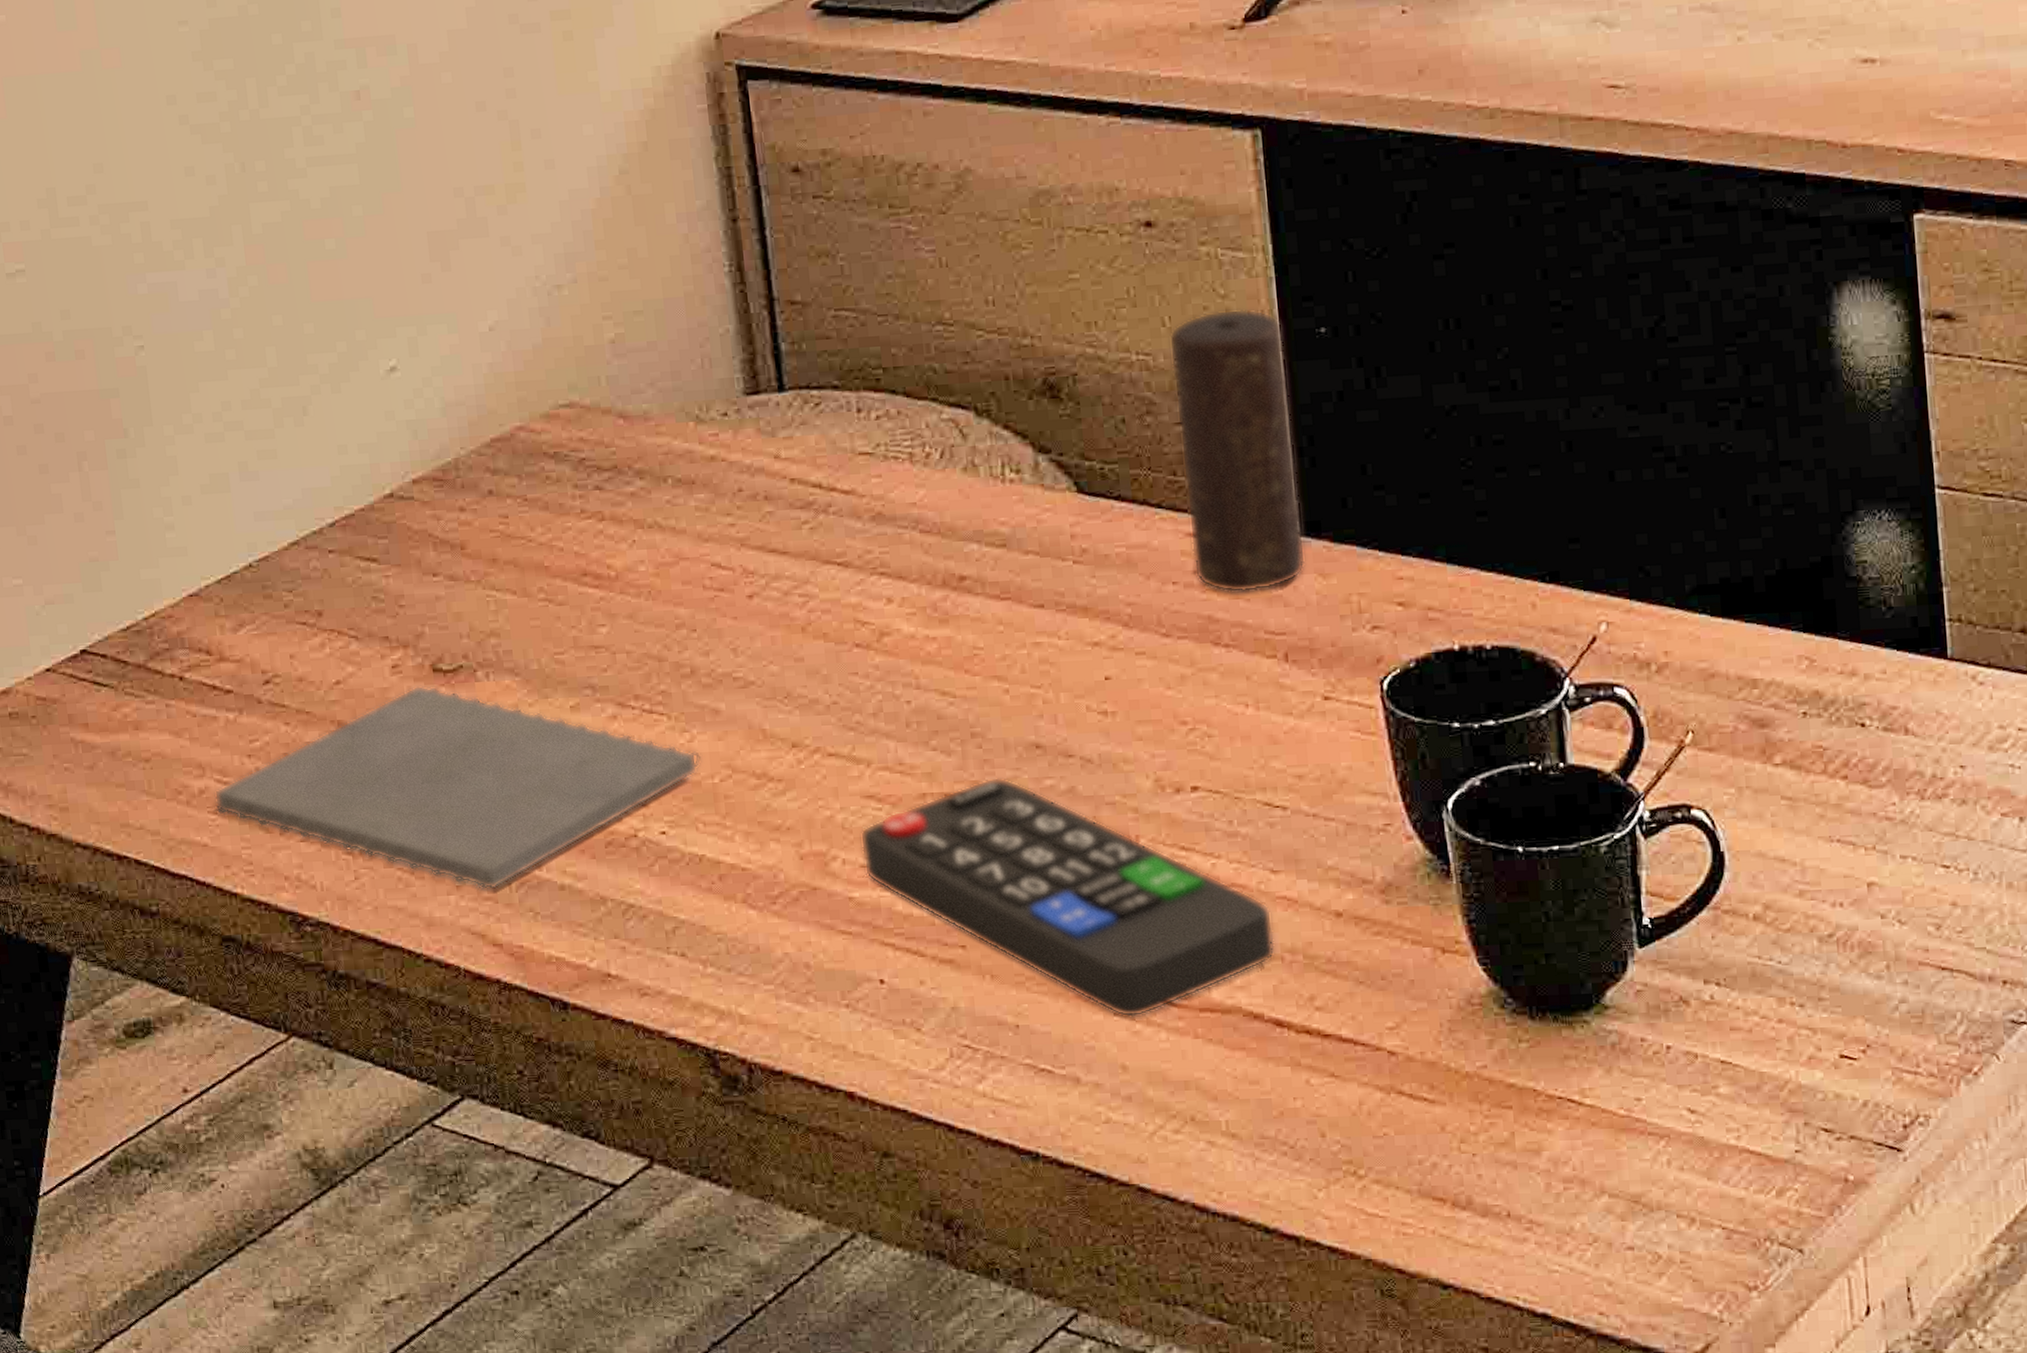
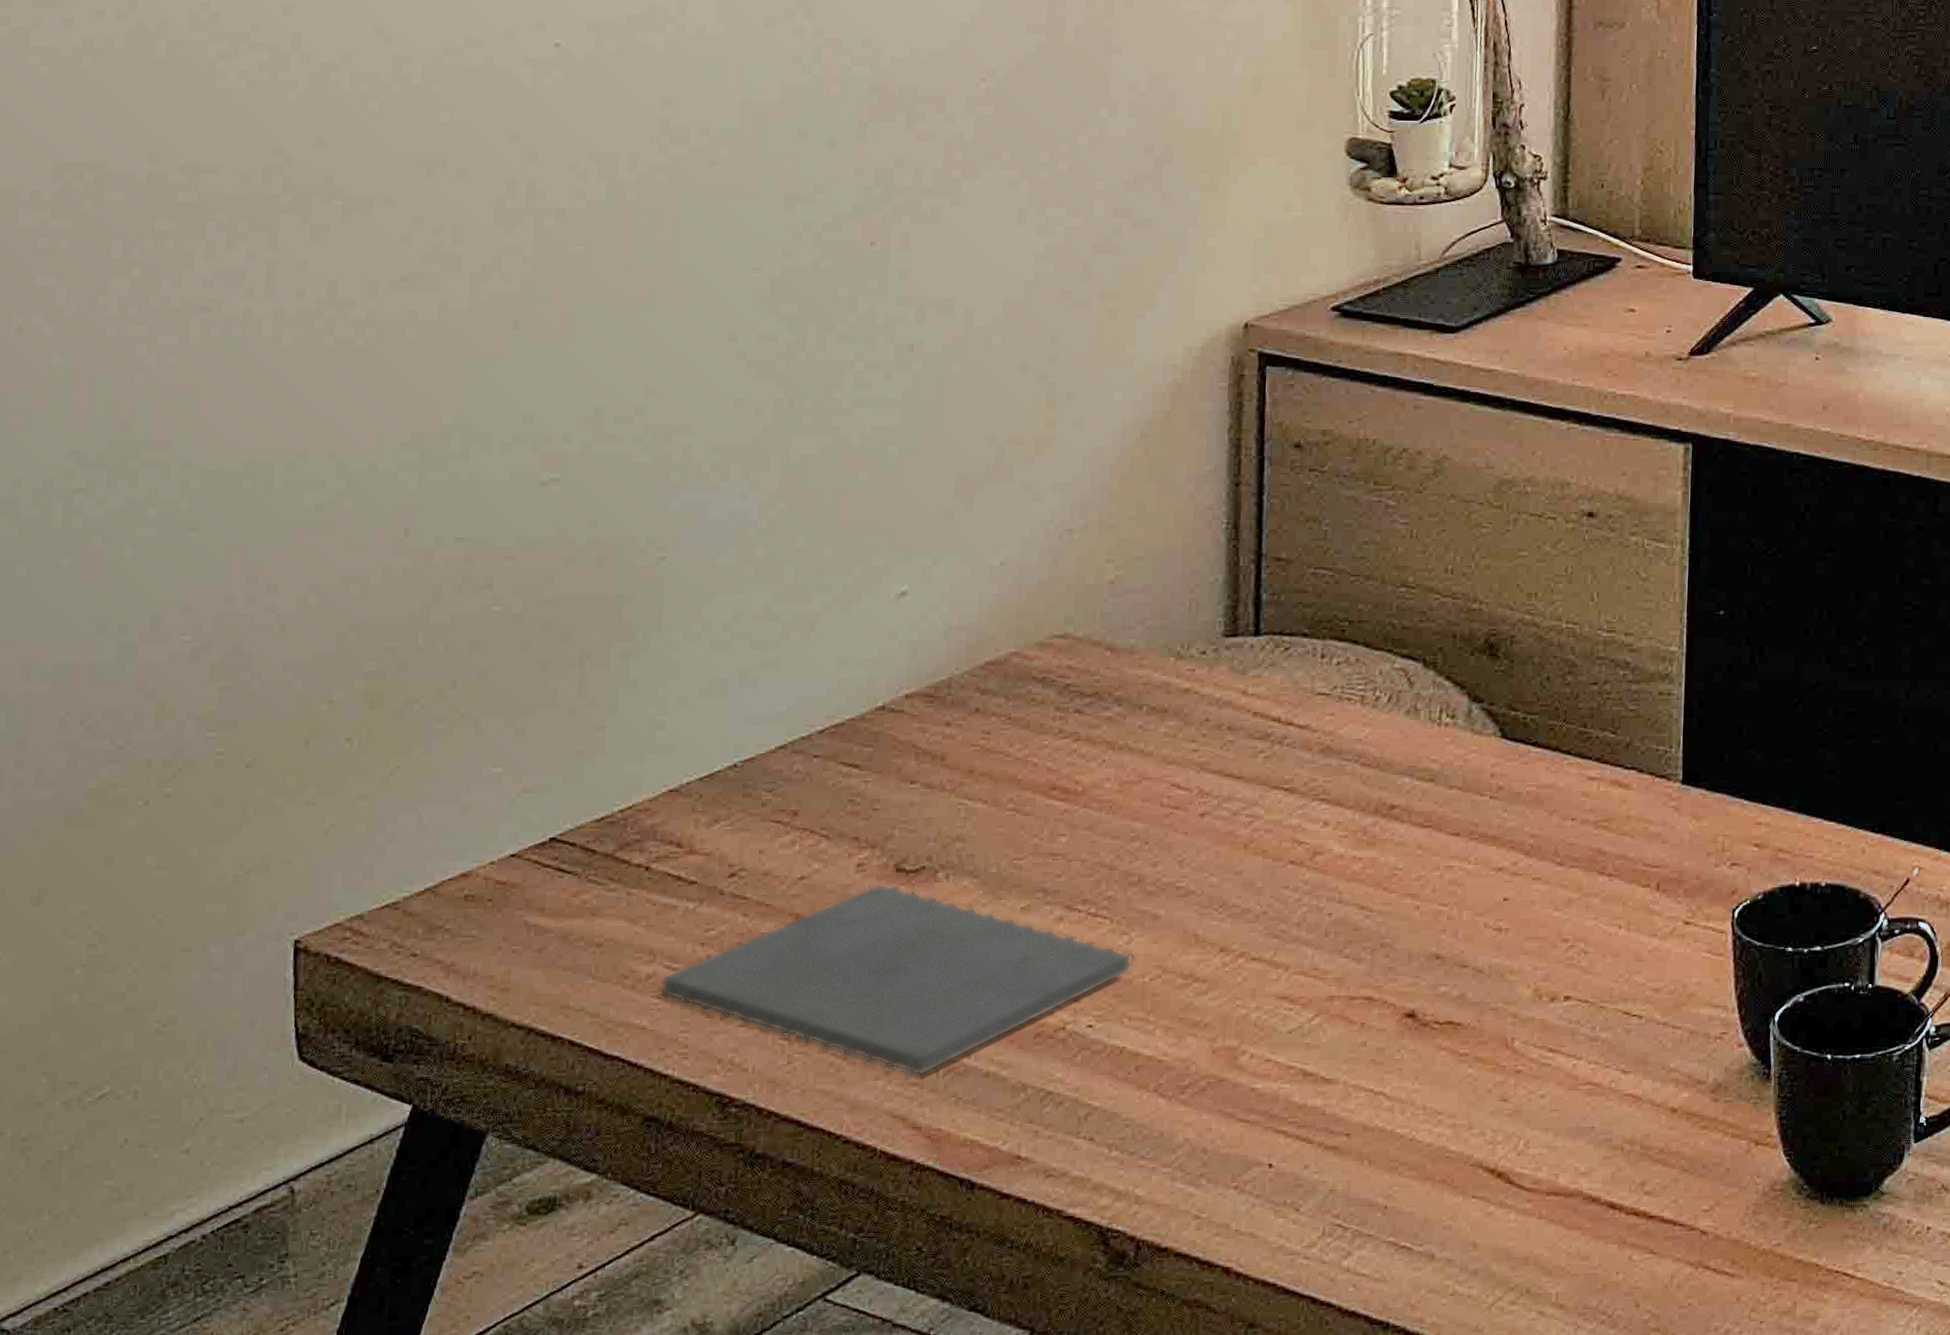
remote control: present [860,777,1275,1017] -> none [1269,984,1619,1200]
candle: present [1168,308,1306,593] -> none [1590,590,1689,830]

